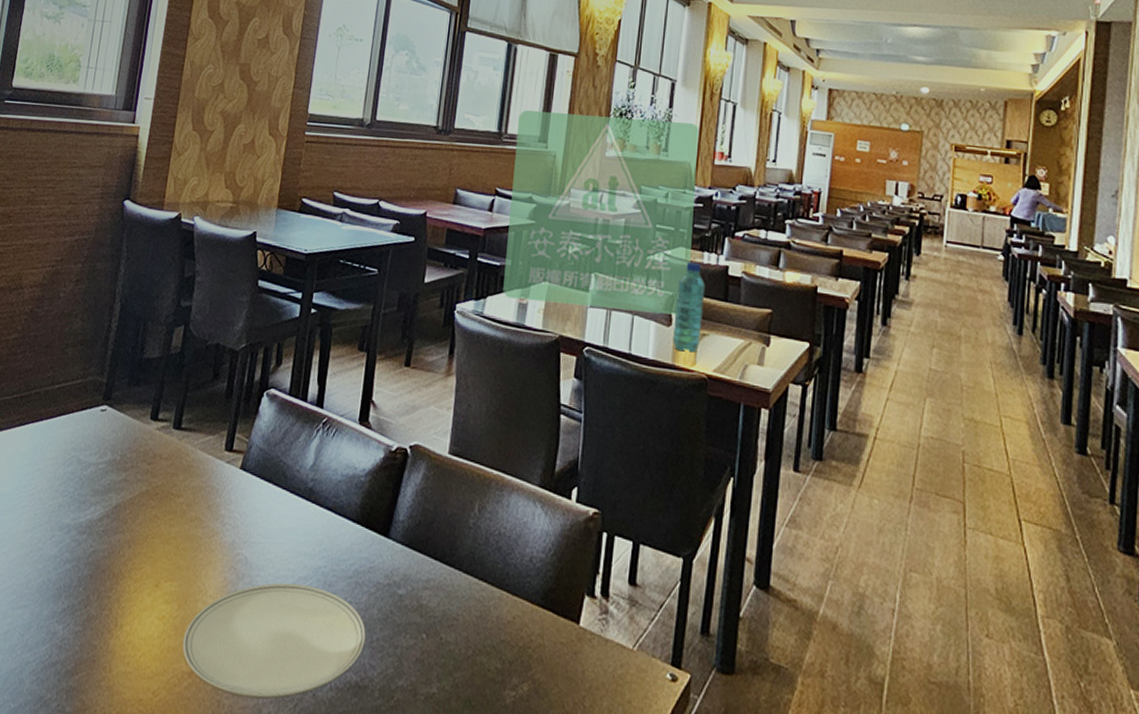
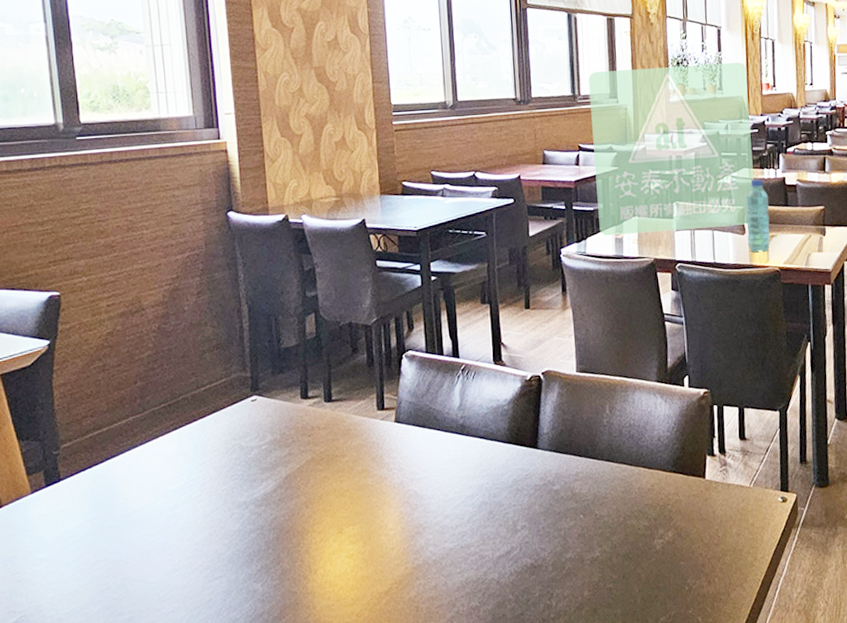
plate: present [182,582,366,700] -> none [374,500,533,600]

